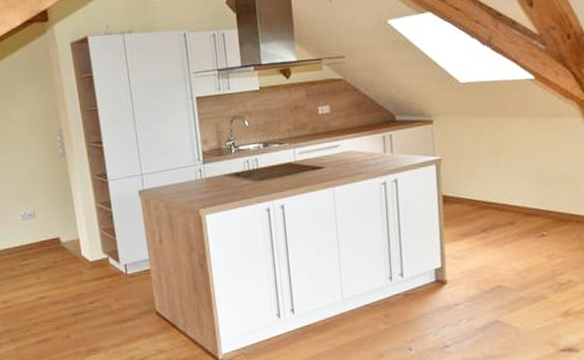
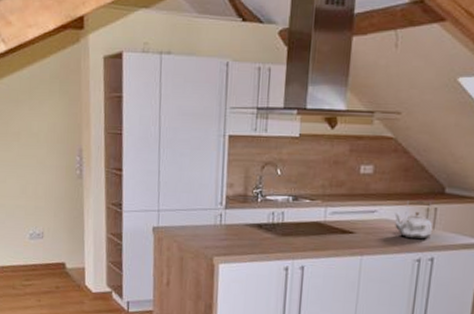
kettle: none [355,130,391,165] -> present [394,200,432,240]

